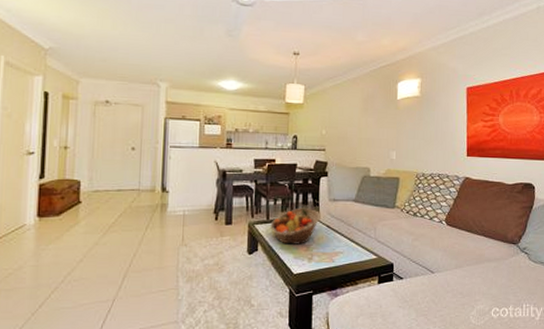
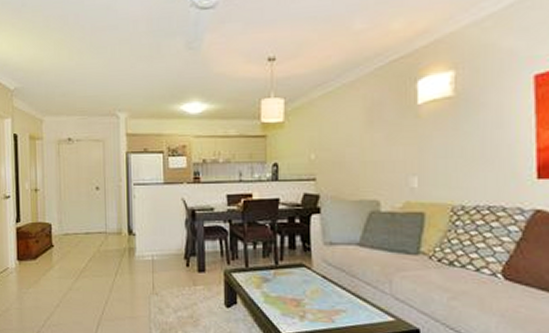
fruit basket: present [270,208,321,245] -> none [250,253,313,299]

